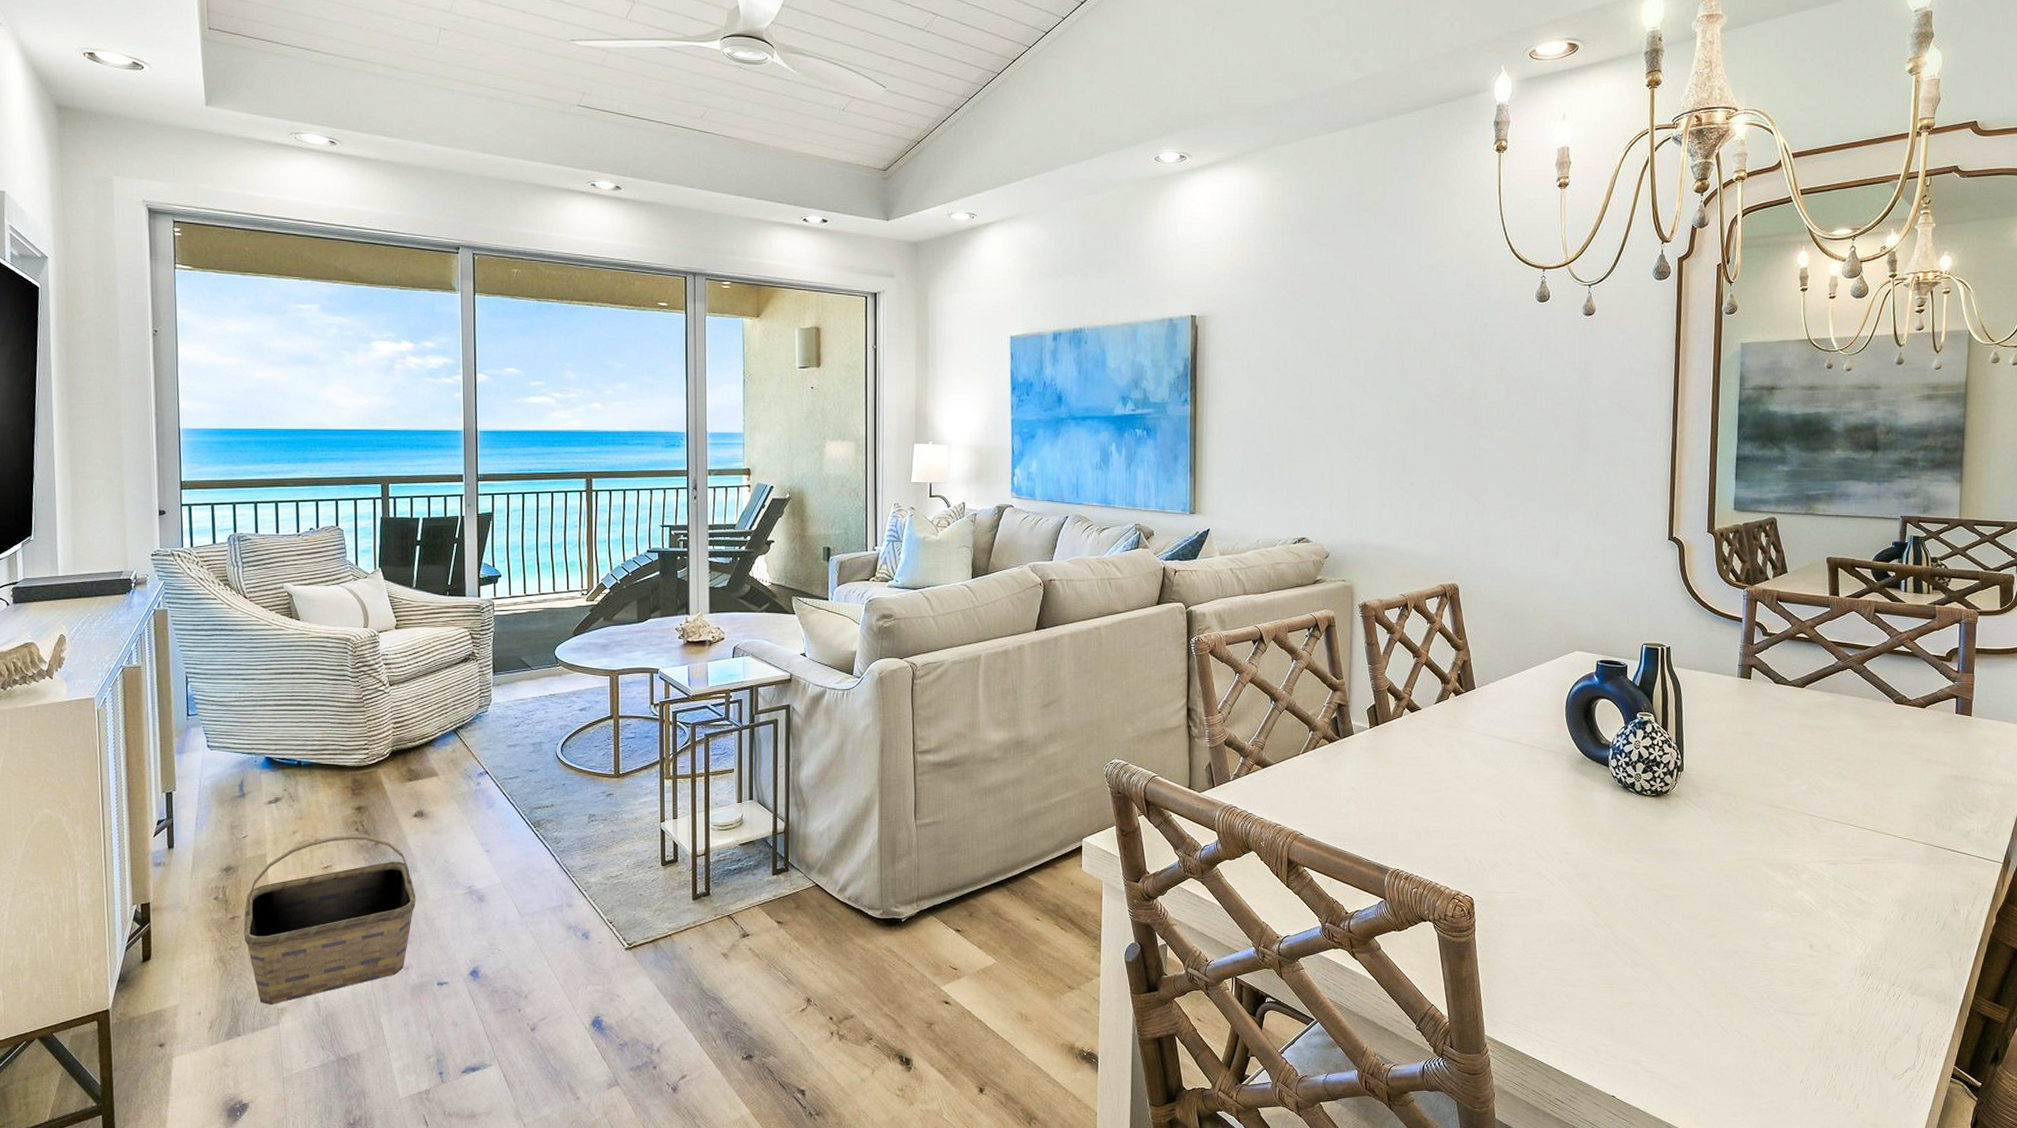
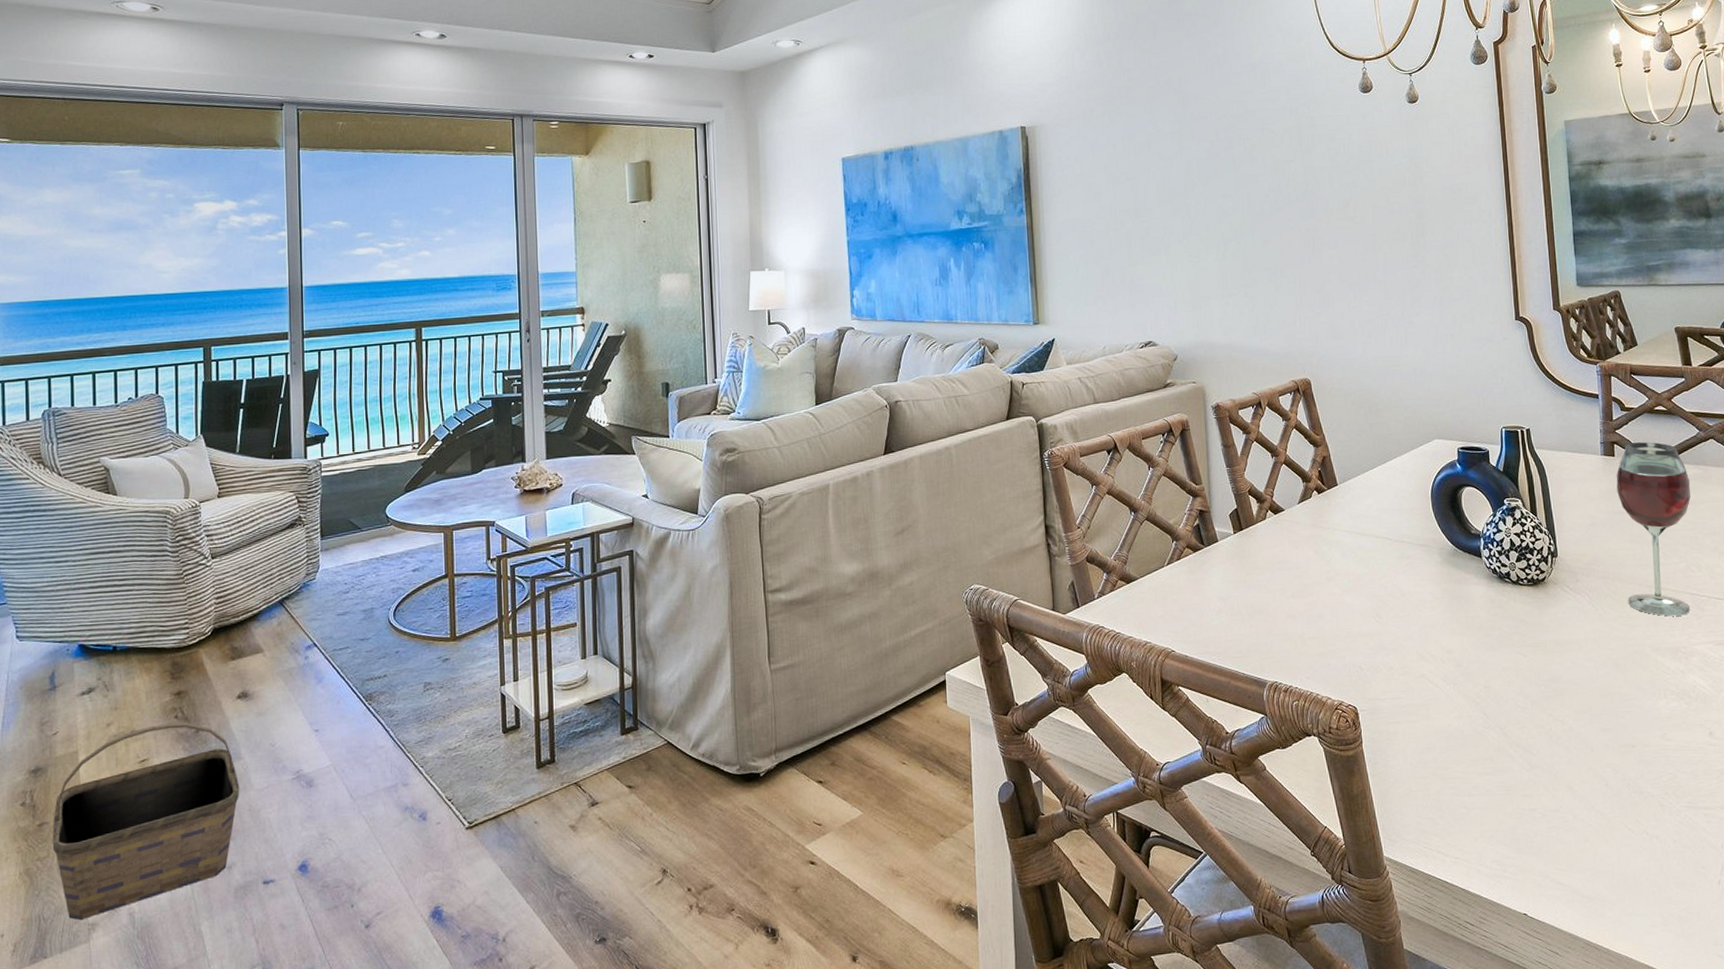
wineglass: none [1747,667,1823,835] -> present [1616,442,1691,617]

